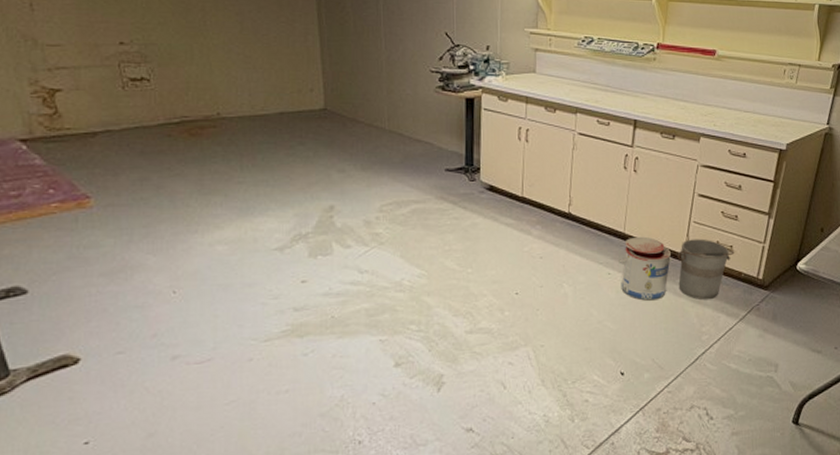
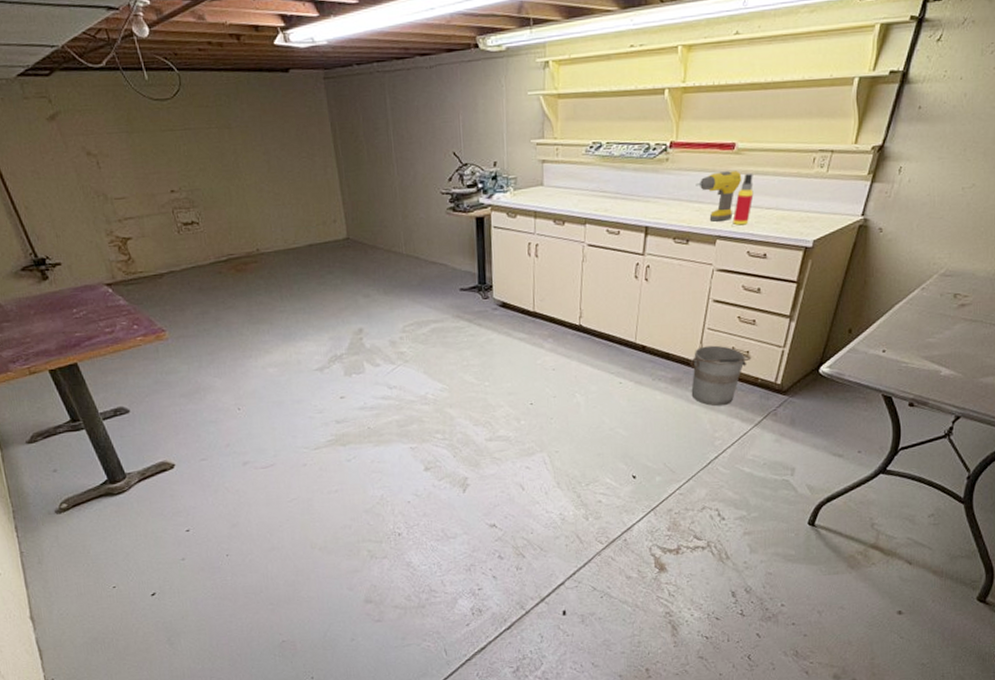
paint can: present [619,236,674,302] -> none [630,345,686,409]
power drill: none [681,75,723,120] -> present [696,171,742,222]
spray bottle: none [715,78,733,125] -> present [732,172,754,226]

